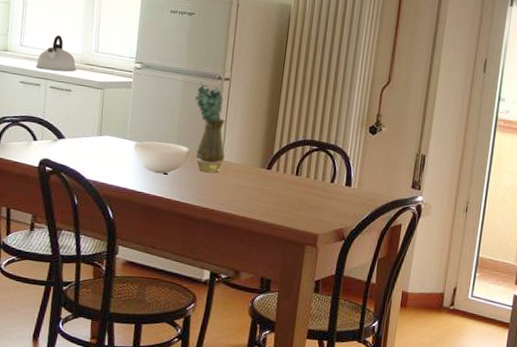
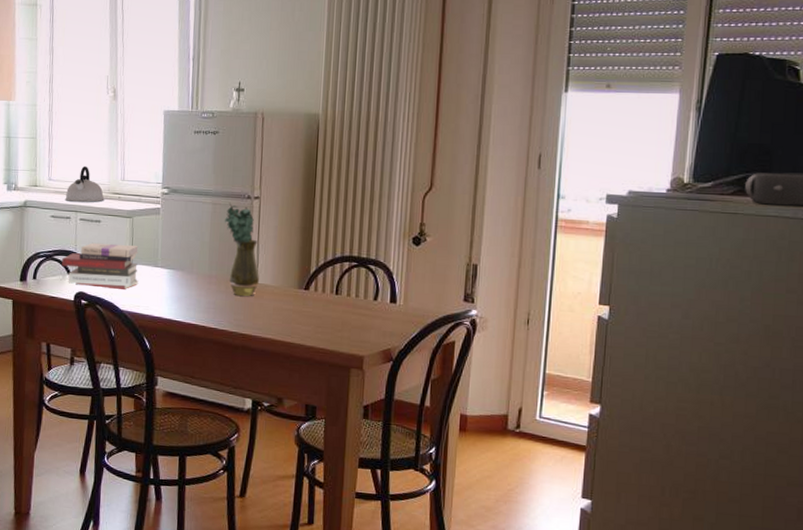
books: none [27,111,108,159] -> present [61,242,139,289]
bowl: present [133,141,190,174] -> none [166,268,223,301]

